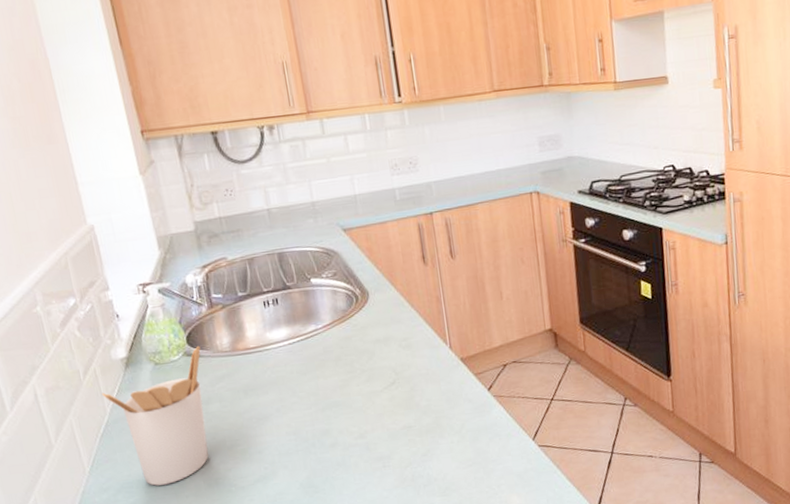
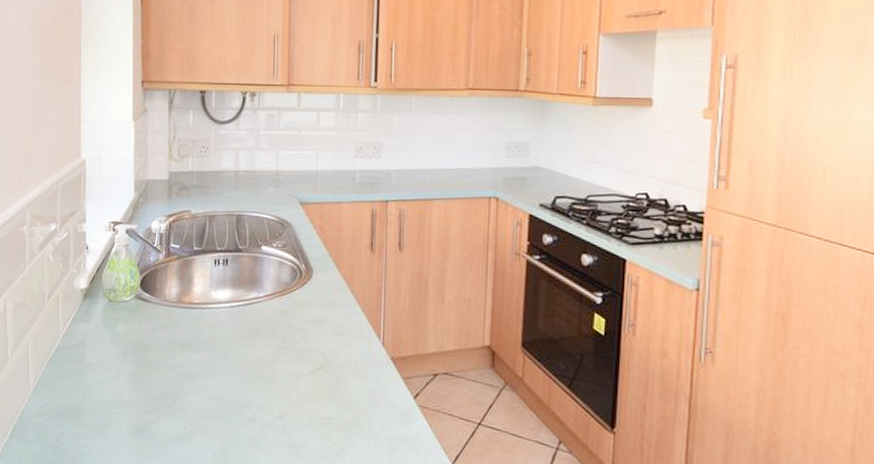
utensil holder: present [101,345,209,486] -> none [58,291,151,422]

